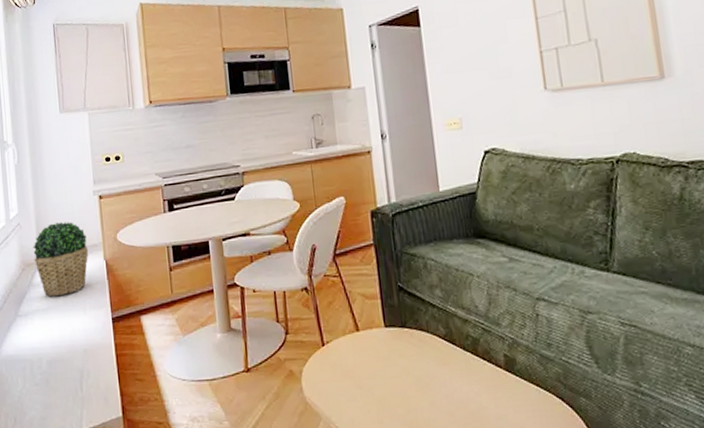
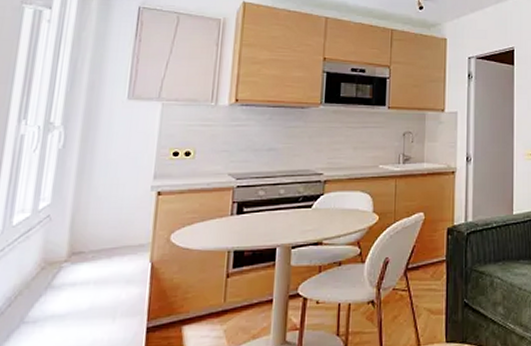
potted plant: present [33,222,89,297] -> none [59,217,133,302]

